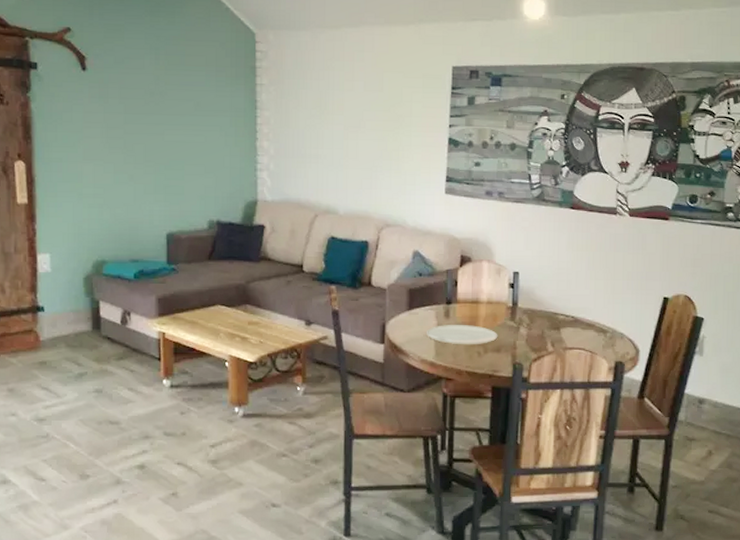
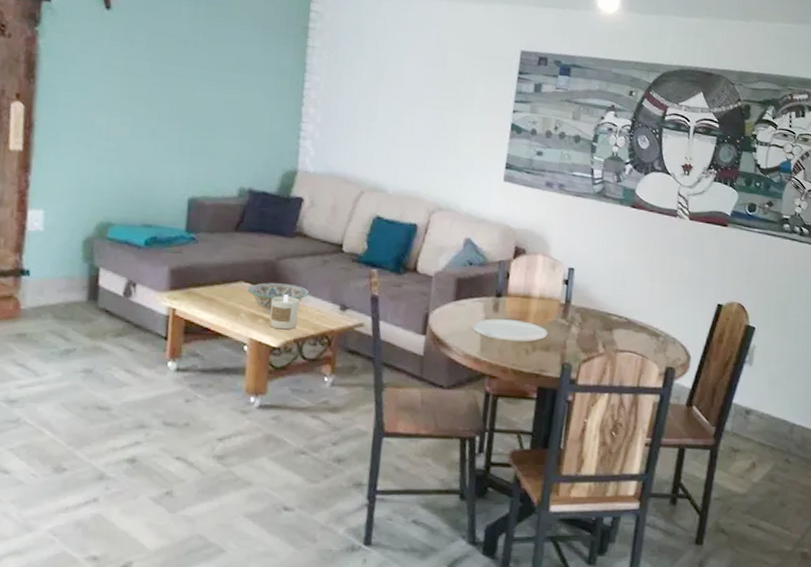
decorative bowl: none [223,304,278,332] -> present [247,282,310,314]
candle: none [244,314,270,346] -> present [269,295,301,330]

